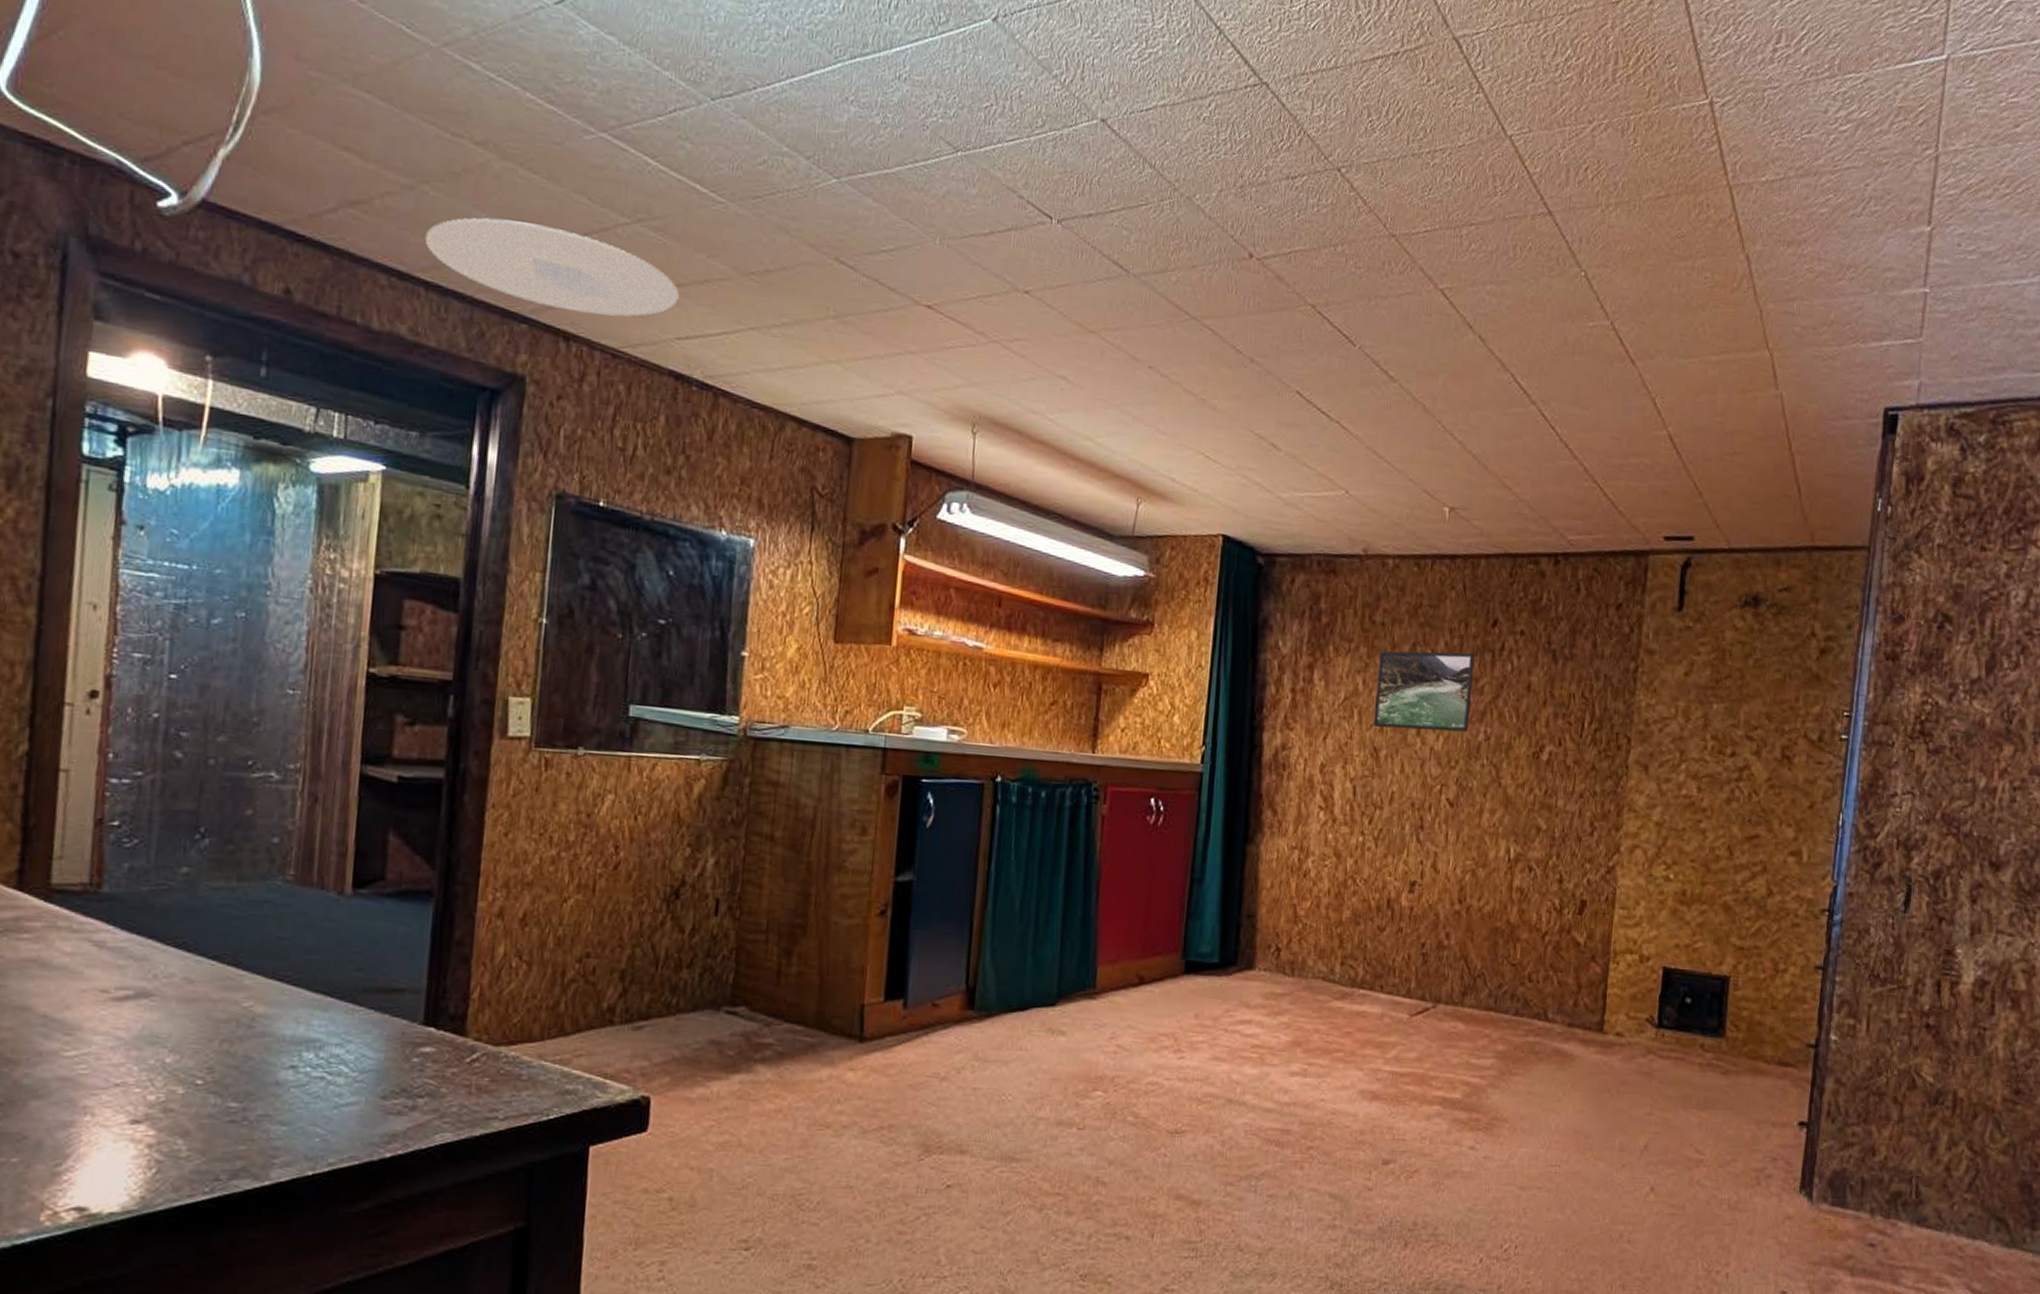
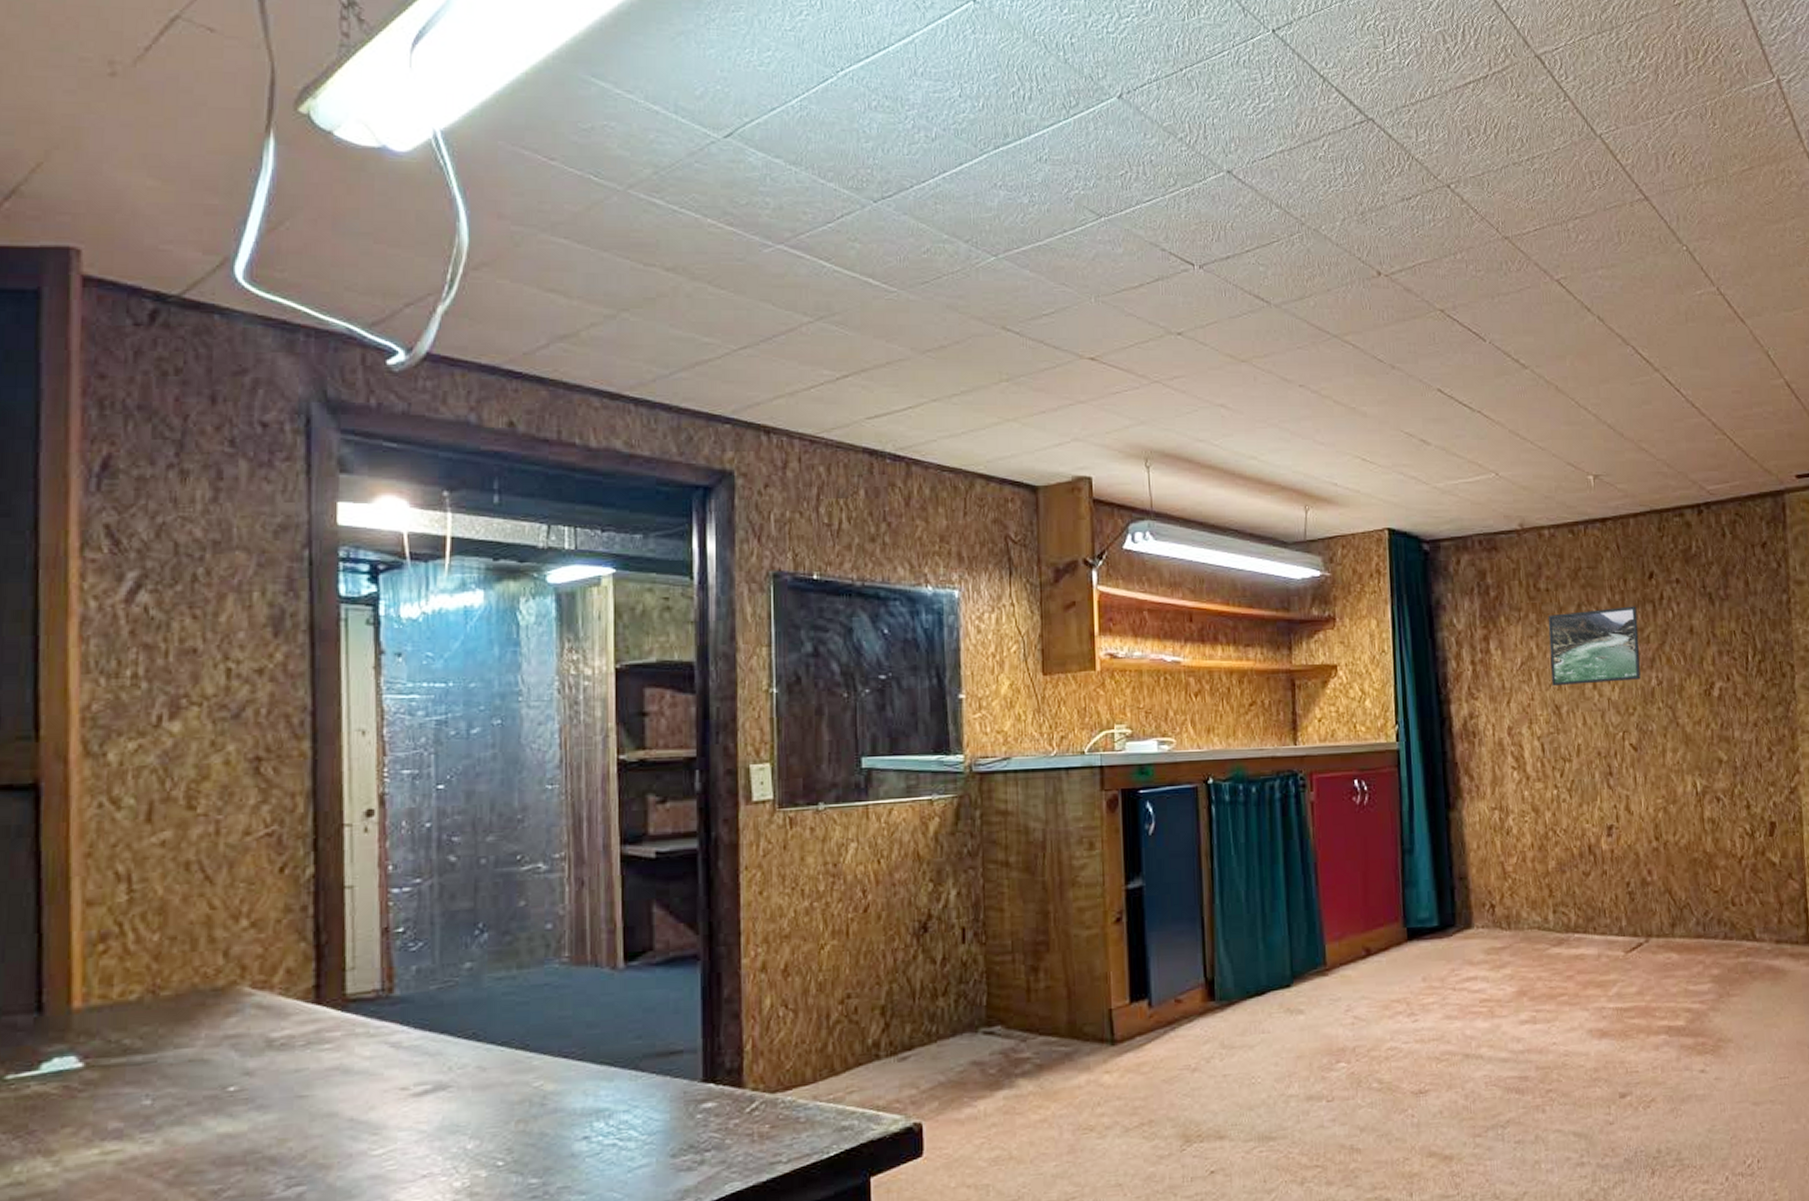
ceiling light: present [424,217,679,317] -> none [630,333,864,407]

